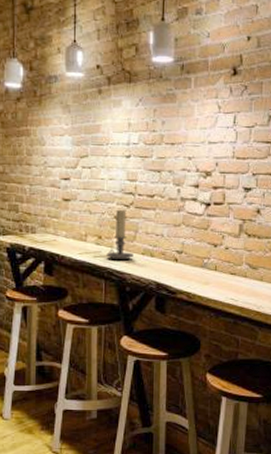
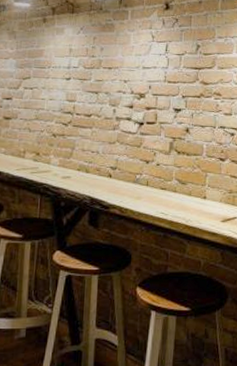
candle holder: present [106,209,134,261] -> none [43,127,70,176]

